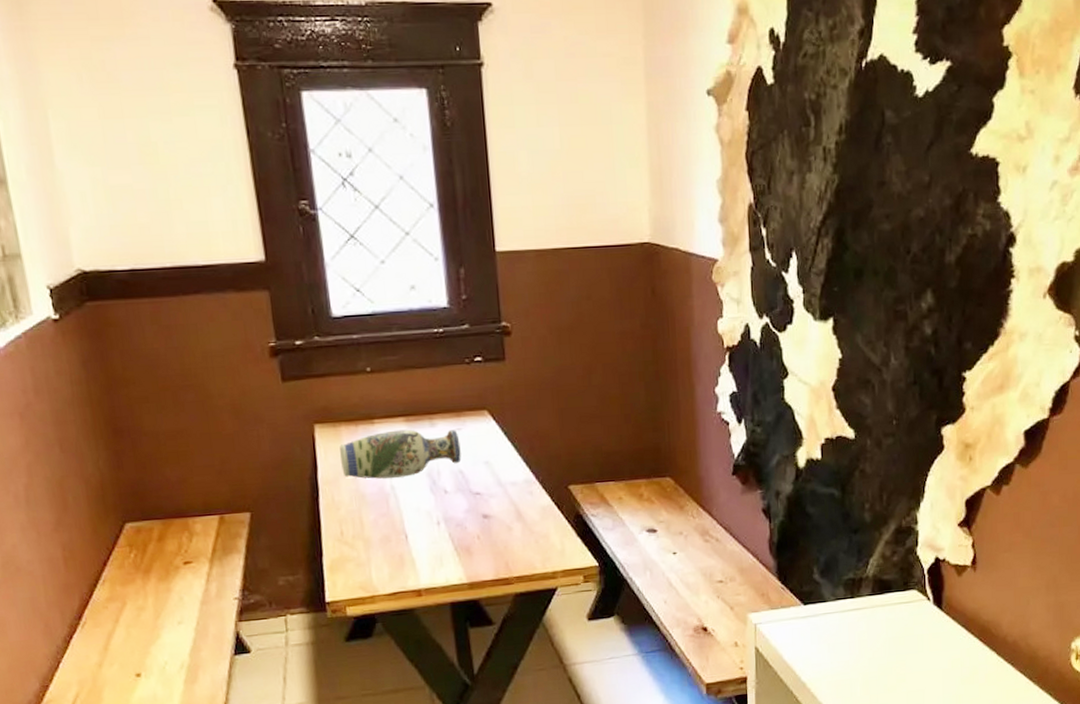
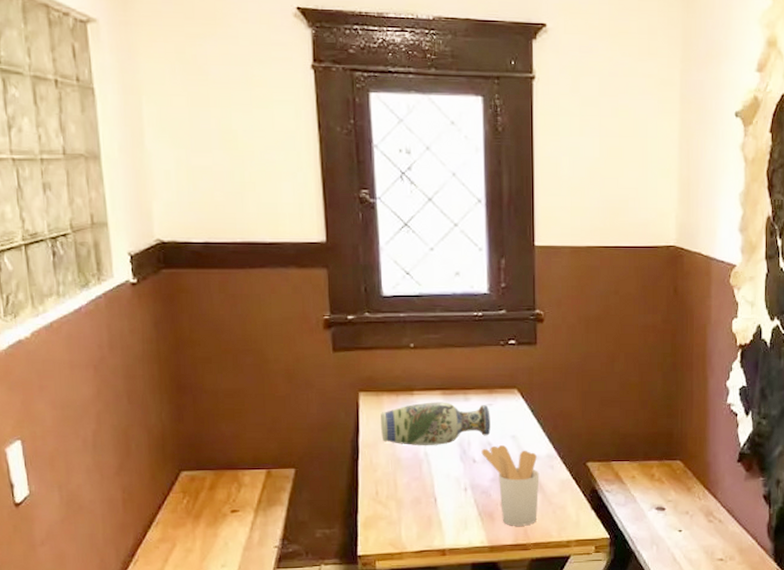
utensil holder: none [453,472,519,560] -> present [481,445,540,526]

